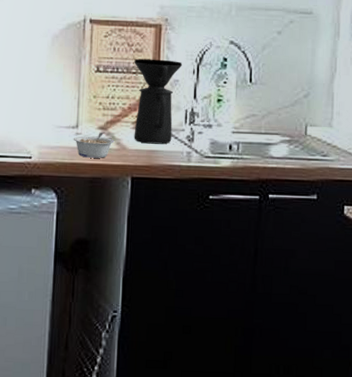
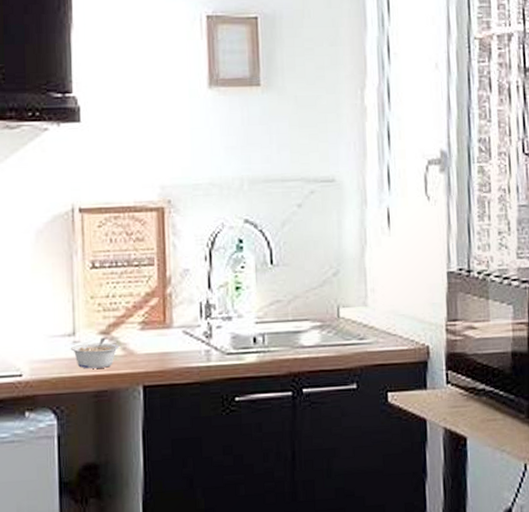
coffee maker: present [134,58,183,144] -> none [135,247,192,346]

